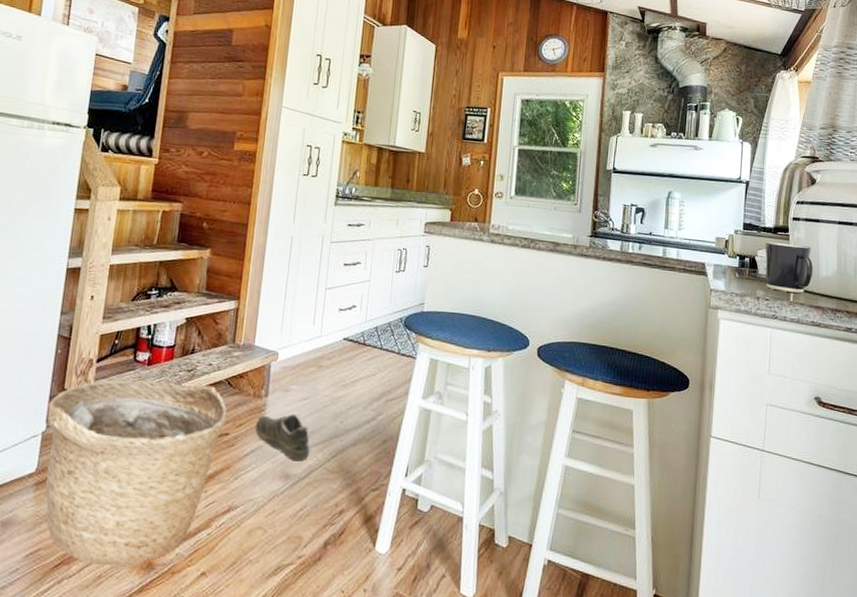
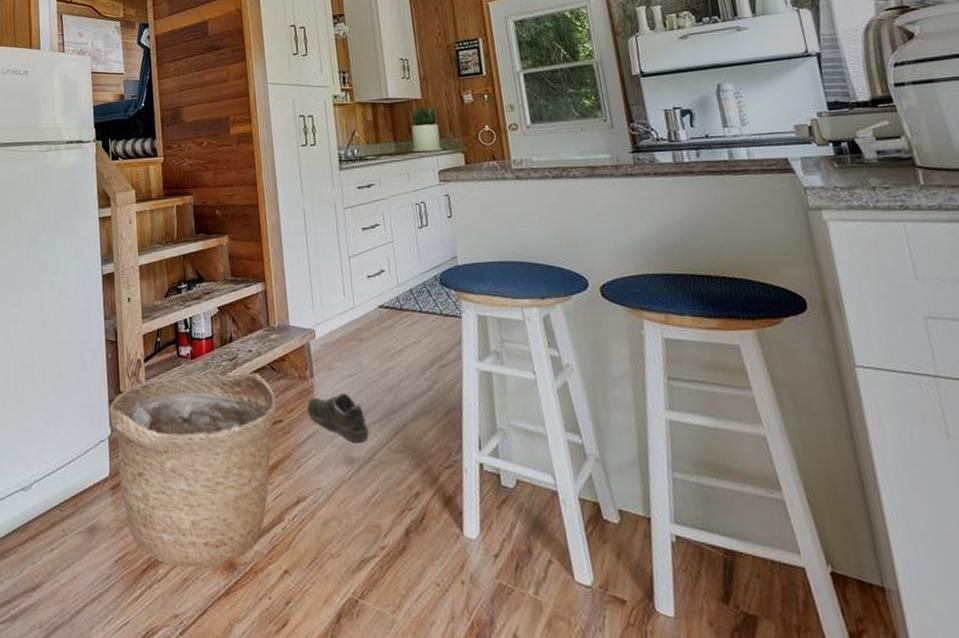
planter: none [405,158,435,205] -> present [409,104,444,153]
mug: present [765,242,813,293] -> none [864,114,945,175]

